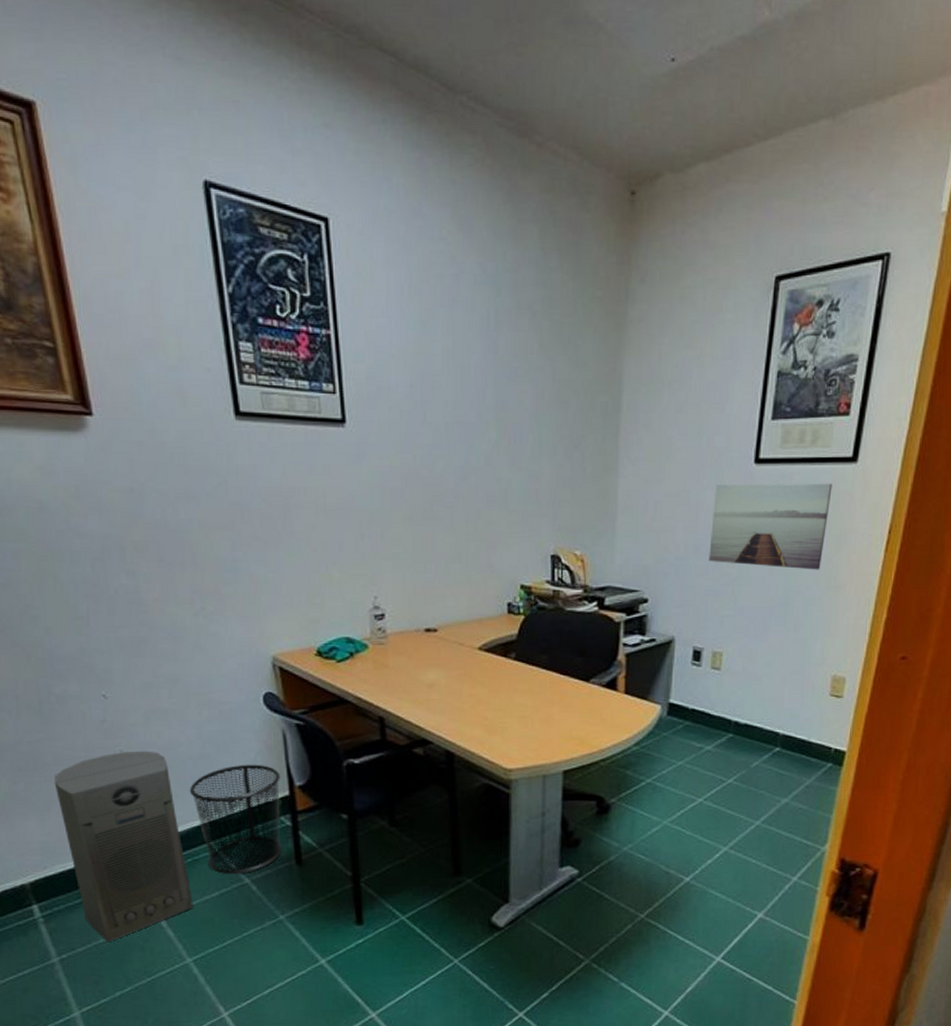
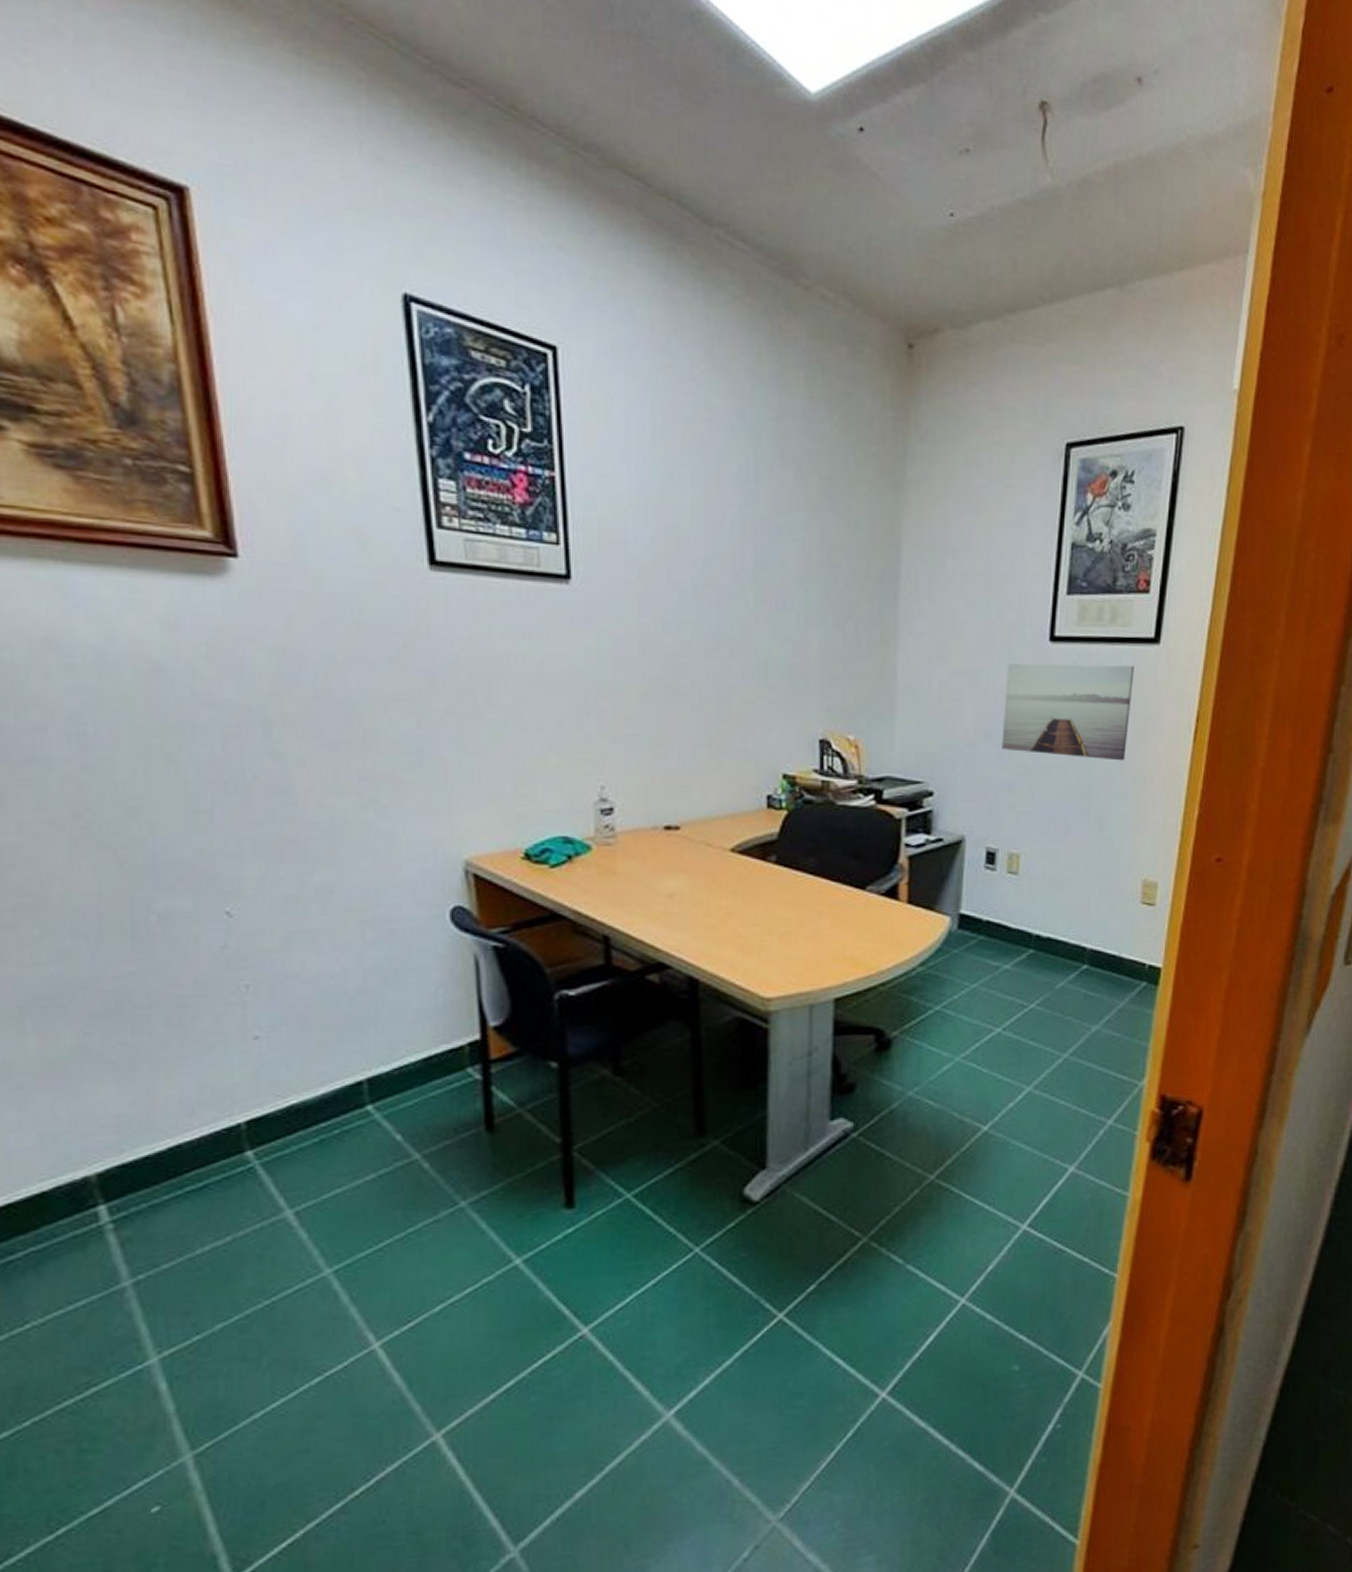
air purifier: present [54,750,194,943] -> none [145,985,338,1253]
waste bin: present [189,764,282,875] -> none [341,999,469,1150]

